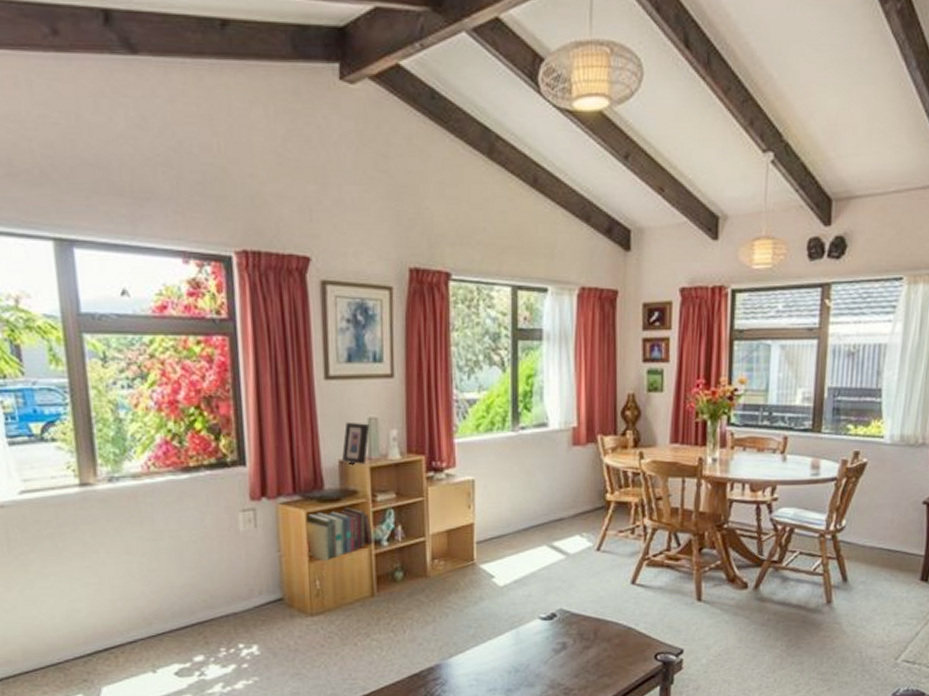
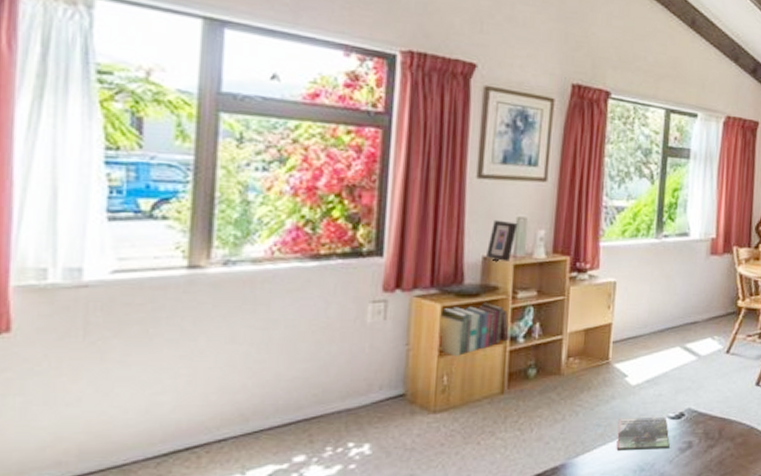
magazine: none [489,618,543,651] -> present [616,417,670,450]

